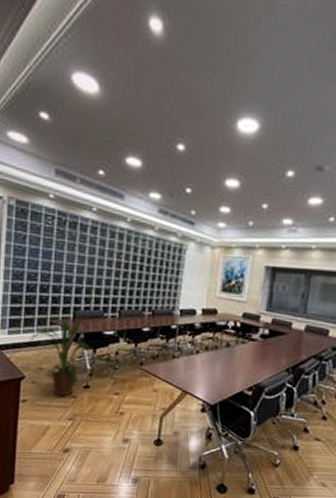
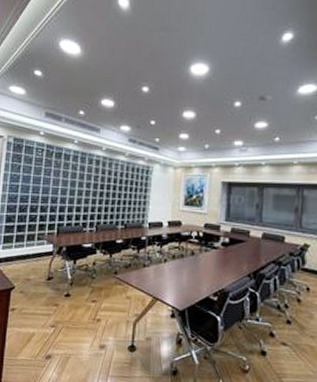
house plant: present [30,316,95,398] -> none [20,231,75,306]

